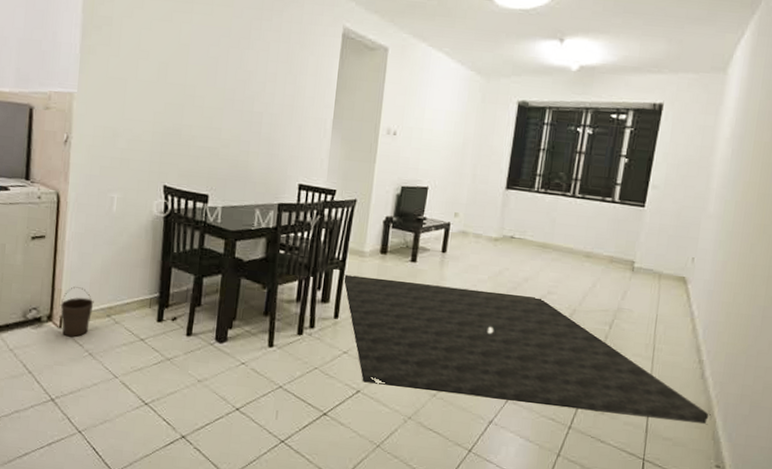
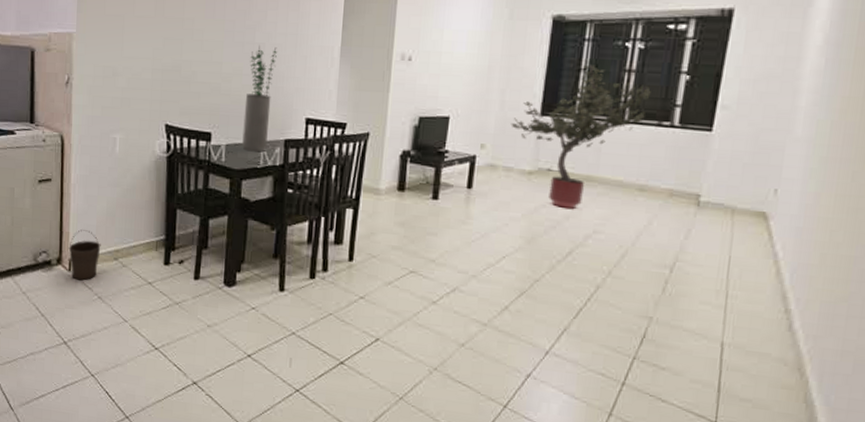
vase: none [237,114,274,215] -> present [242,45,277,153]
area rug: present [343,274,711,425] -> none [357,214,802,385]
potted tree: none [481,145,597,273] -> present [511,64,651,210]

